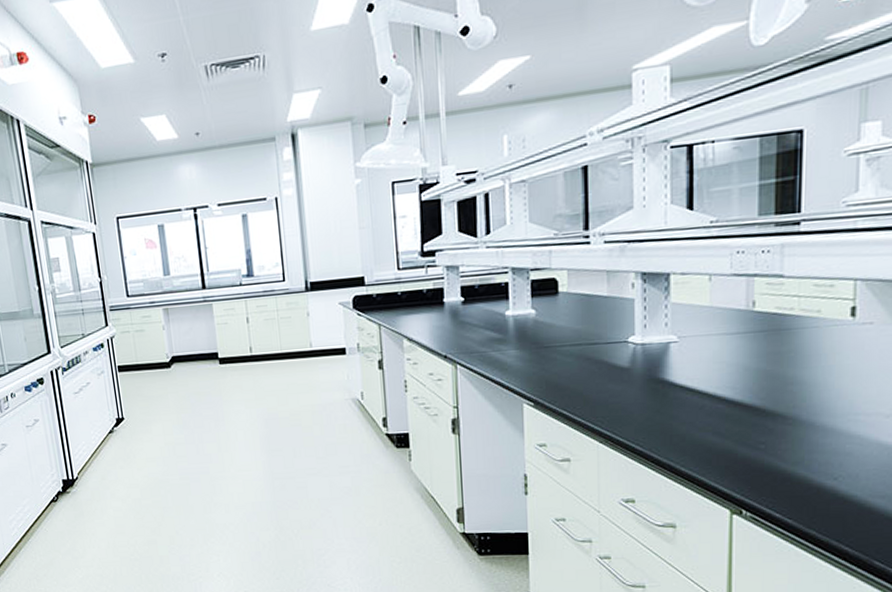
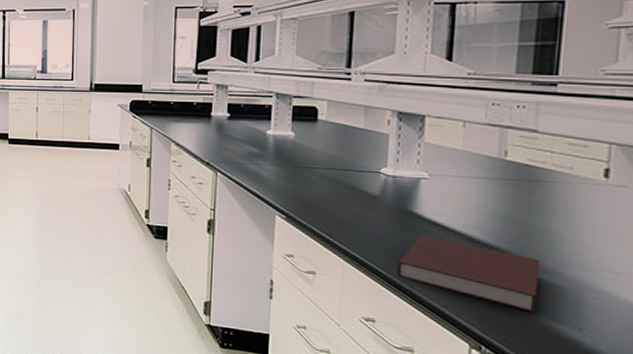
notebook: none [652,403,794,468] -> present [396,235,541,313]

